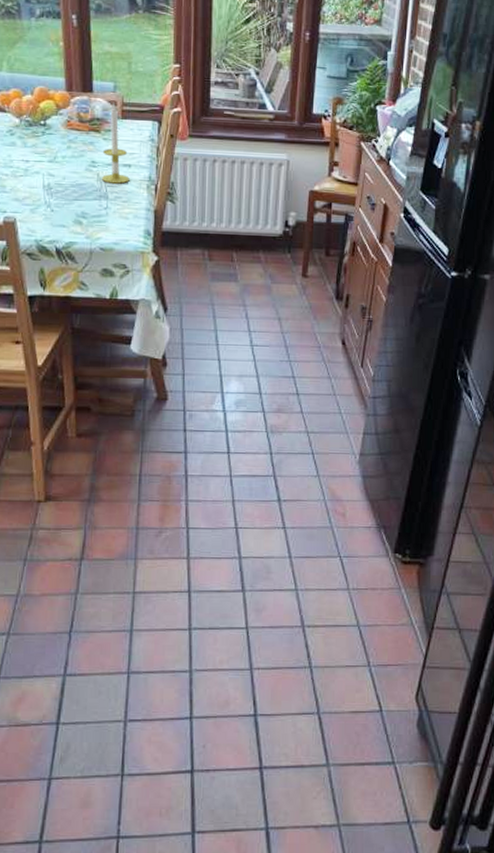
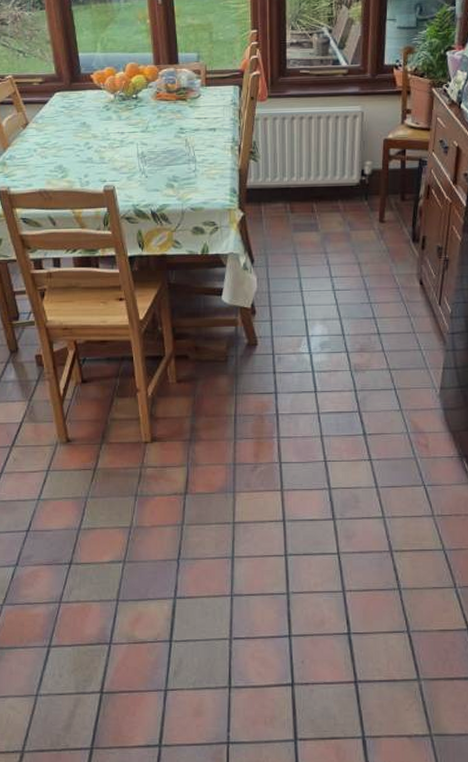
candle: present [102,103,130,184] -> none [190,72,215,147]

